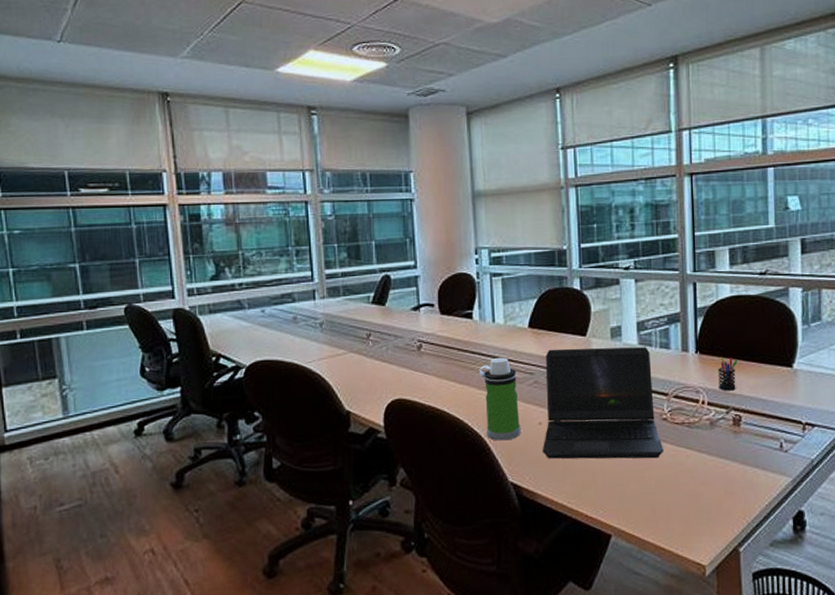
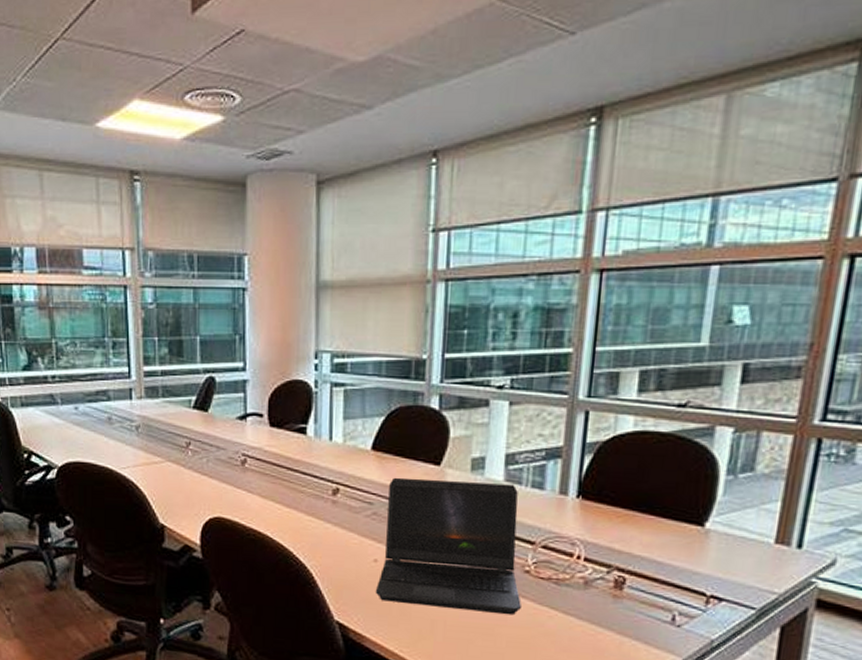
water bottle: present [478,357,521,441] -> none [308,481,353,576]
pen holder: present [718,356,738,391] -> none [601,505,631,547]

